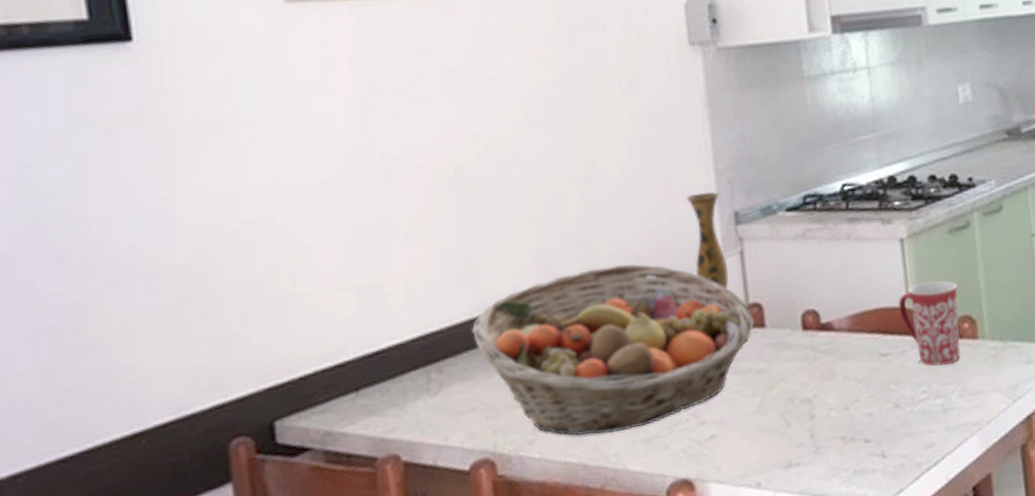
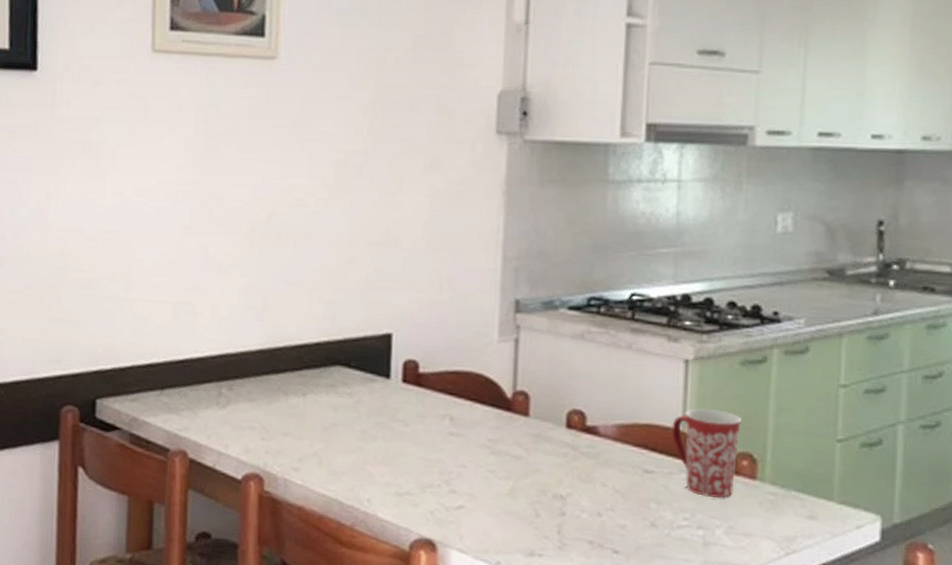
fruit basket: present [472,263,755,436] -> none [261,327,519,481]
vase: present [686,191,730,295] -> none [469,275,504,373]

